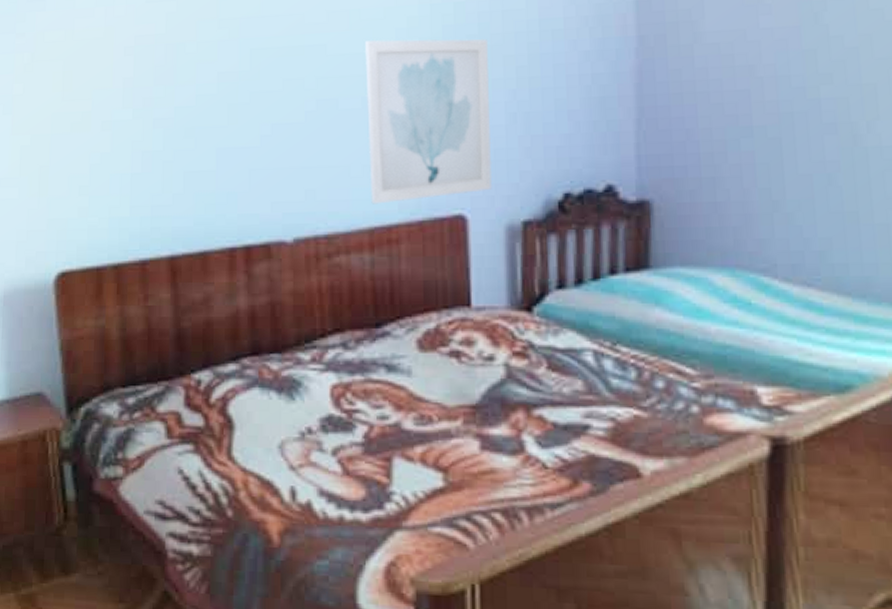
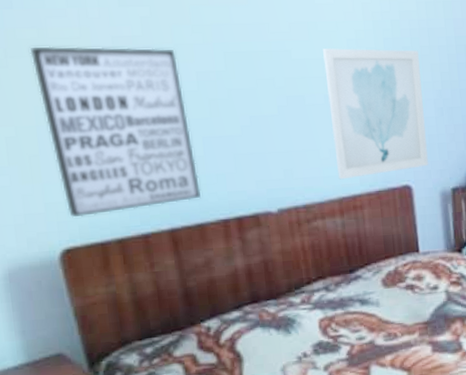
wall art: none [55,46,209,237] -> present [30,46,201,218]

